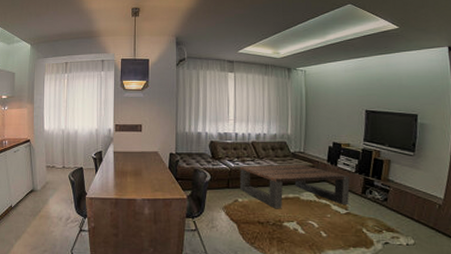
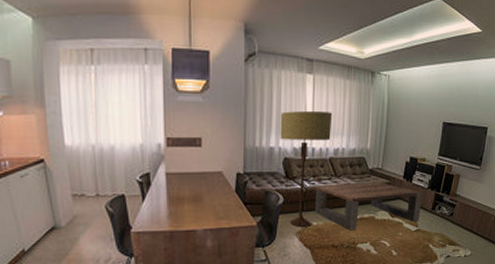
floor lamp: none [206,103,253,202] -> present [280,111,333,227]

